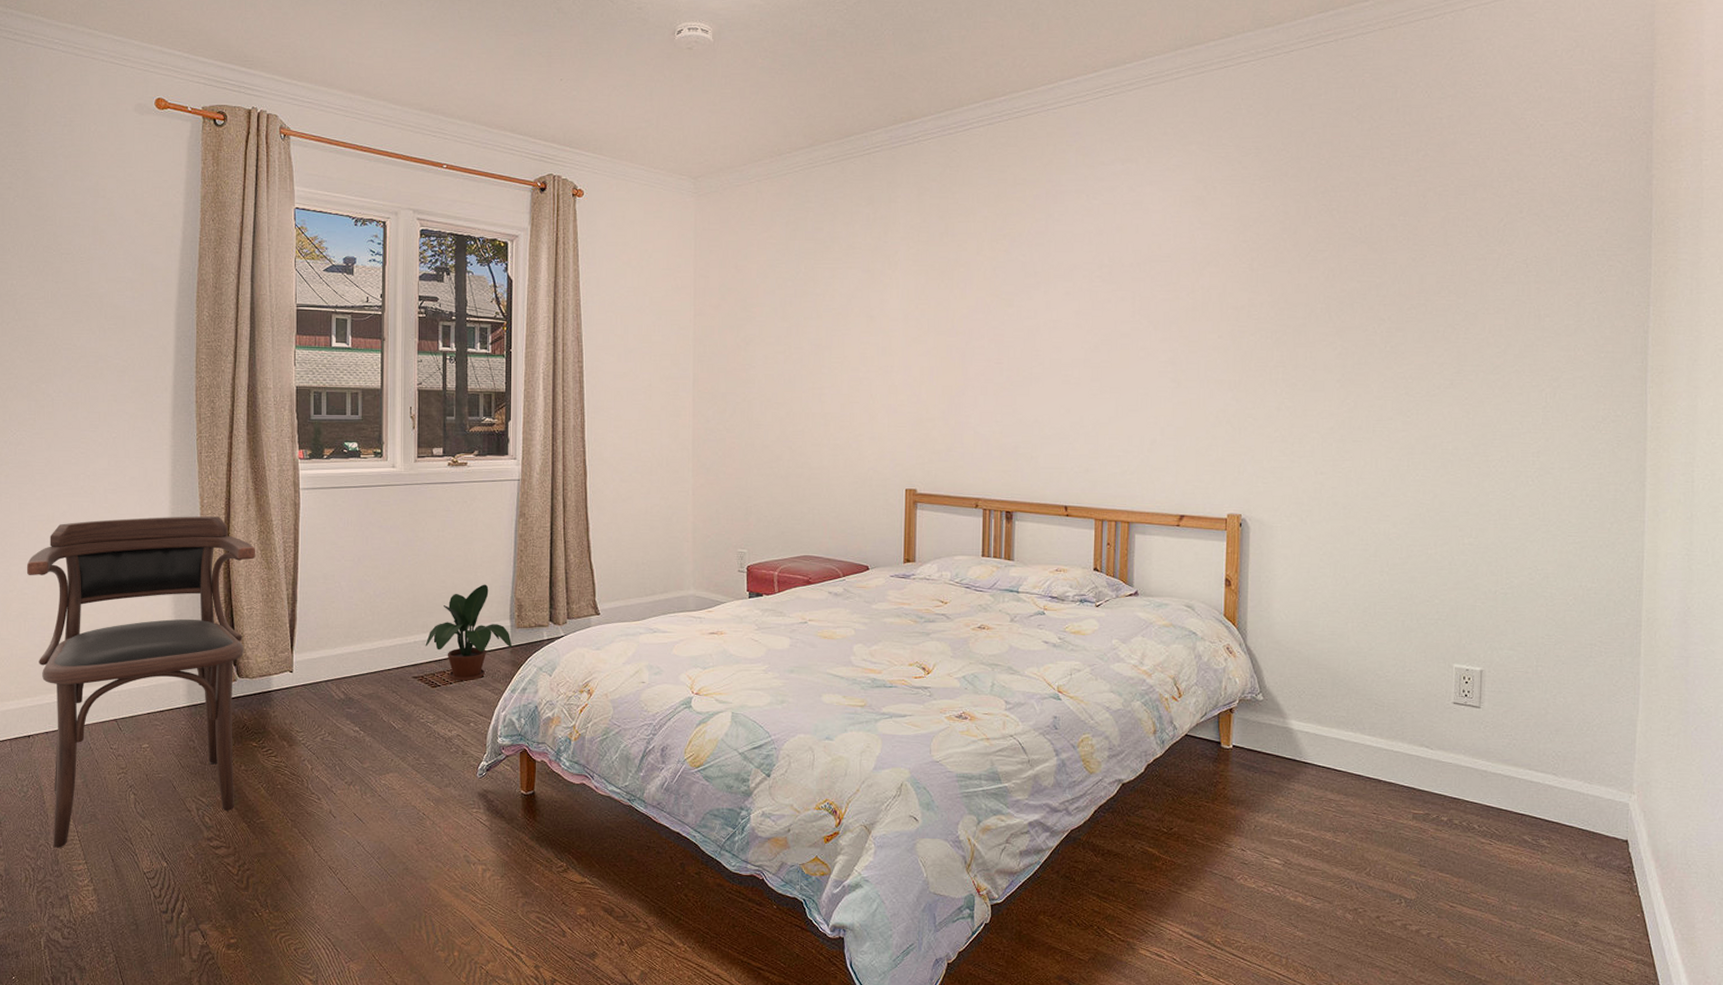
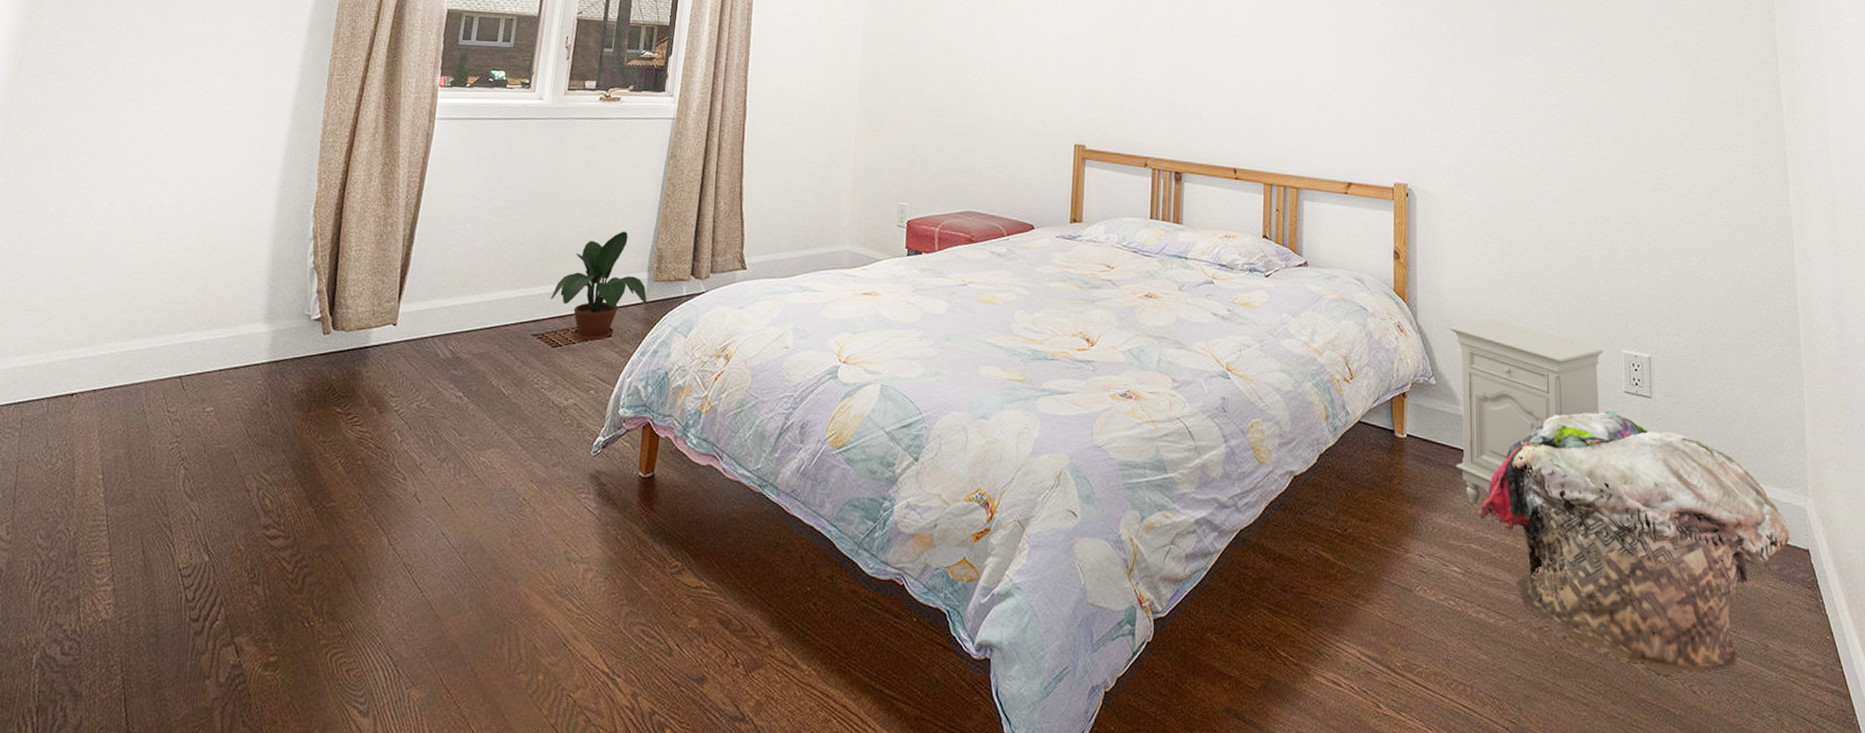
armchair: present [26,516,256,848] -> none [73,143,376,536]
nightstand: none [1279,639,1435,805] -> present [1449,319,1604,504]
laundry basket: none [1299,720,1611,949] -> present [1477,411,1791,677]

